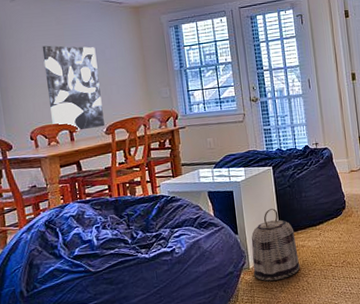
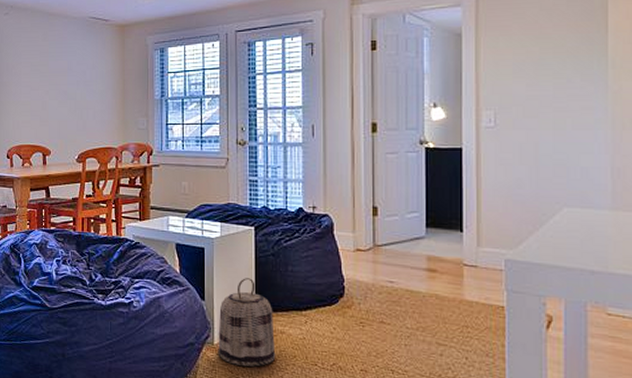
wall art: present [42,45,105,132] -> none [27,62,77,155]

